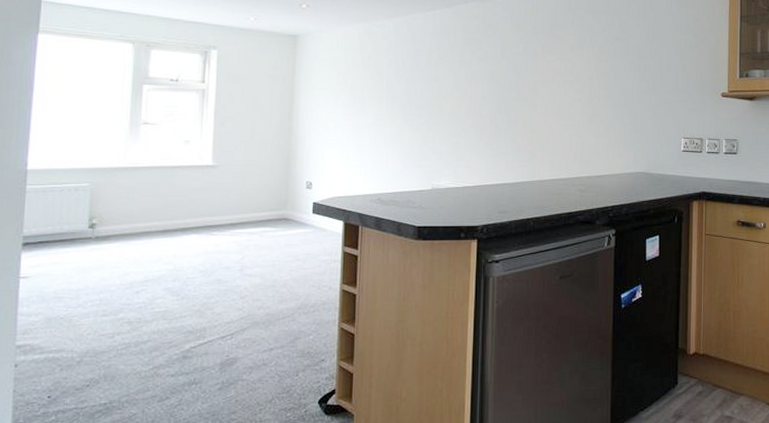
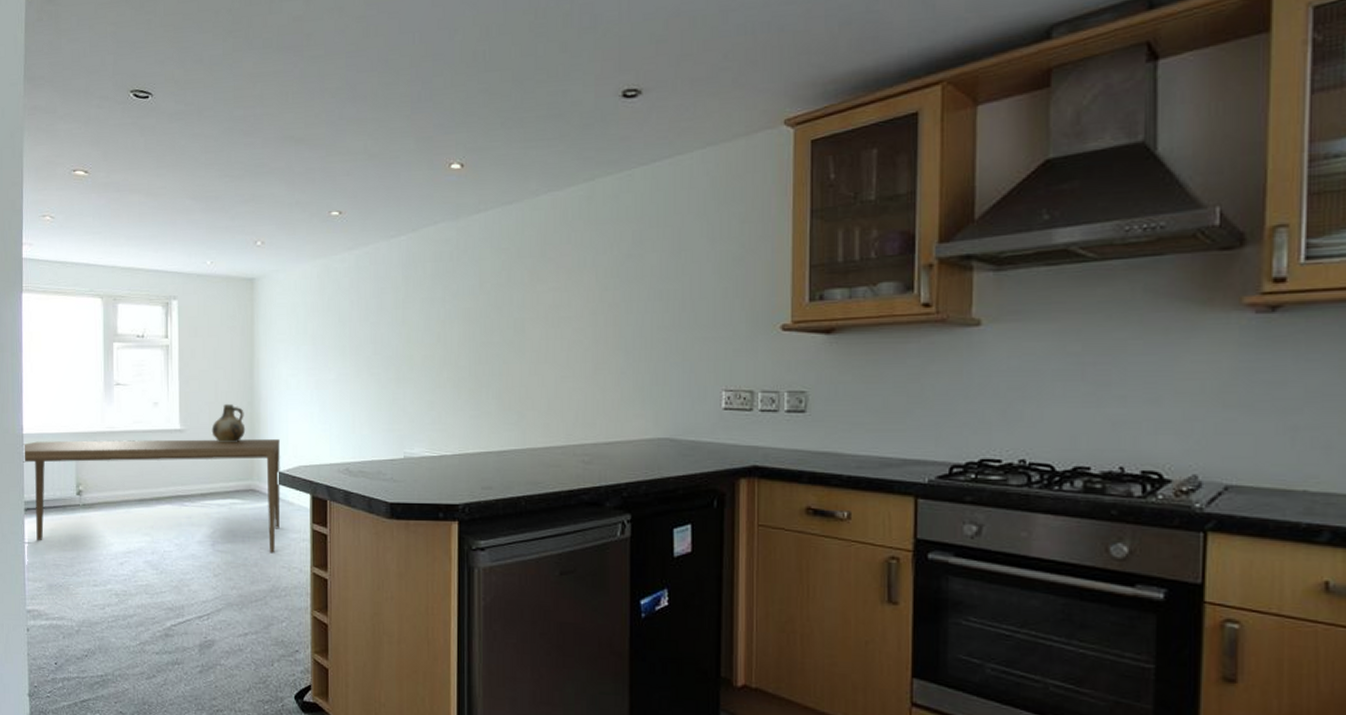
dining table: none [24,174,315,275] -> present [22,439,281,553]
ceramic jug: none [246,143,282,178] -> present [211,404,246,443]

